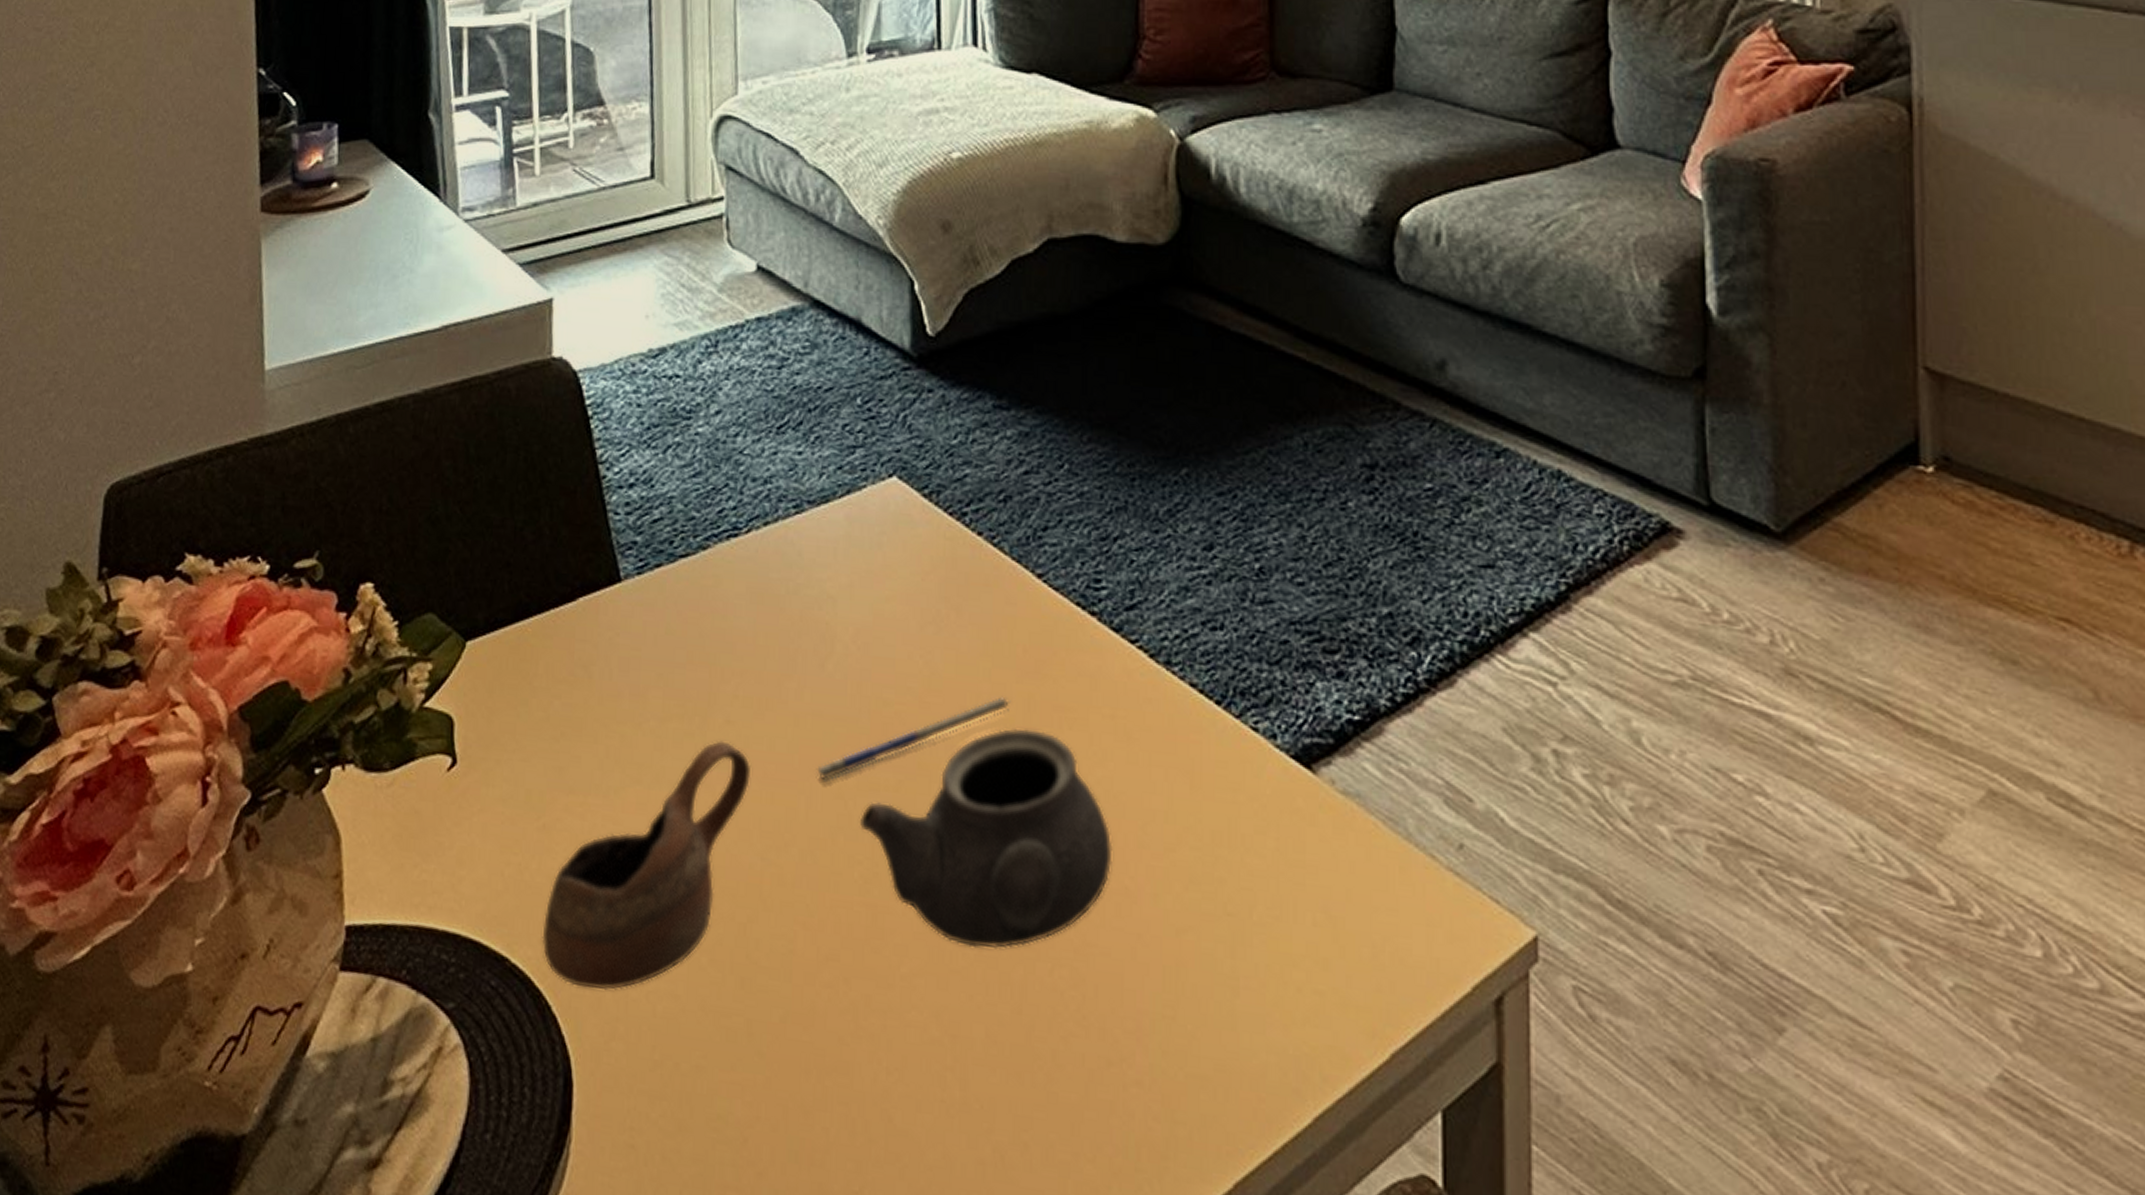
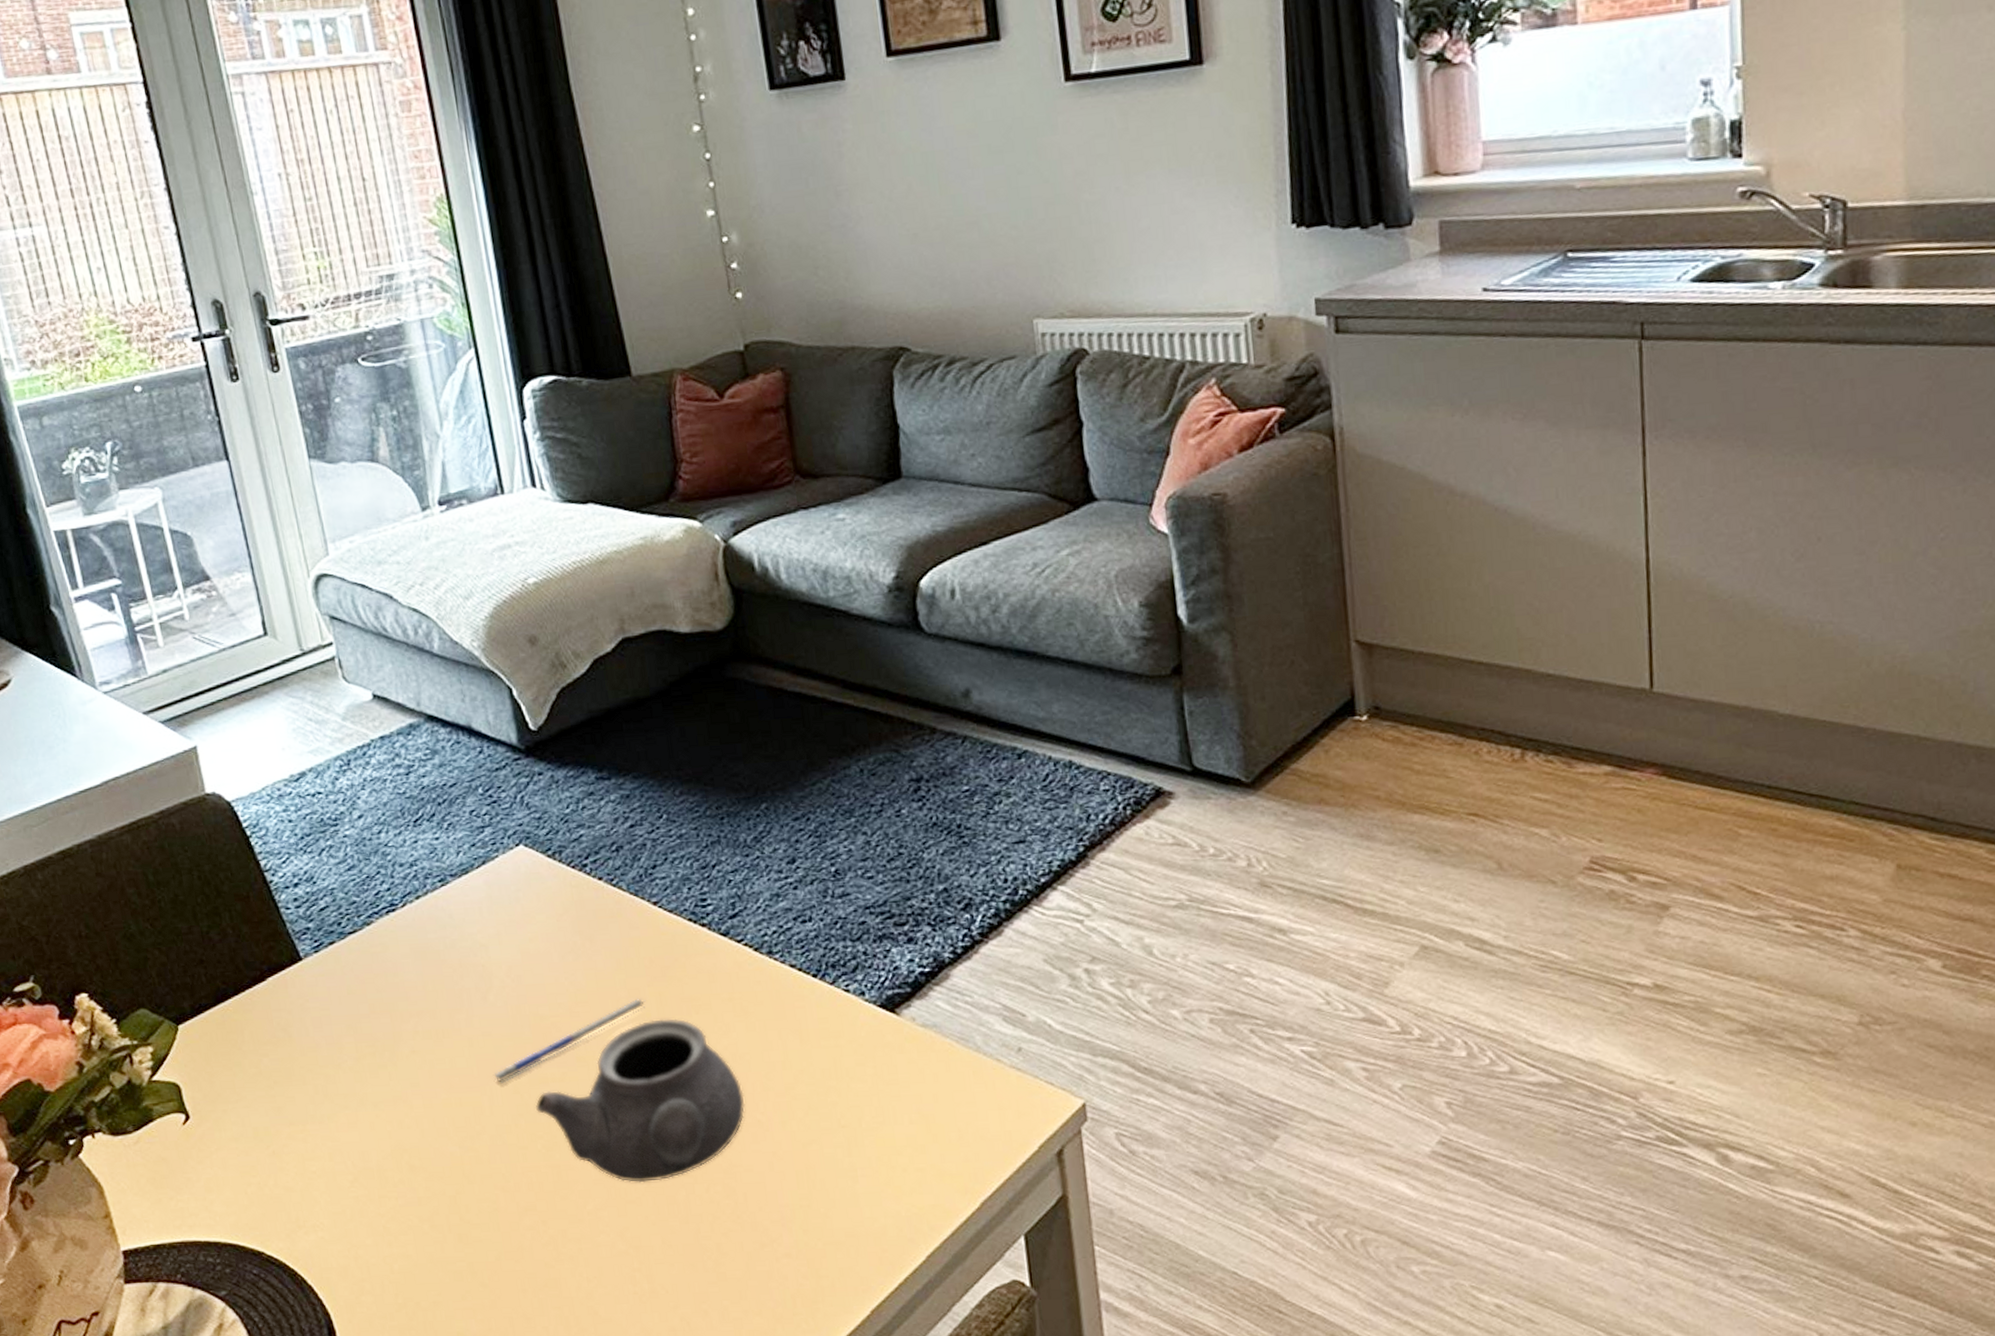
cup: present [542,740,752,991] -> none [287,1066,440,1263]

